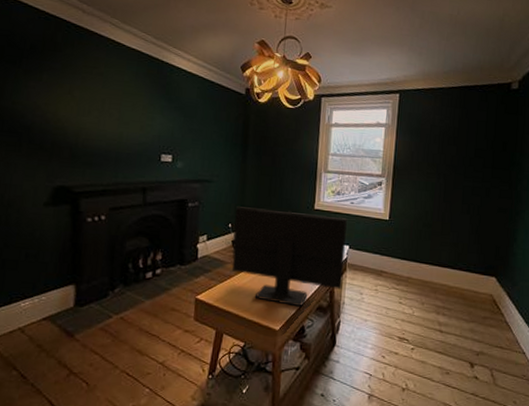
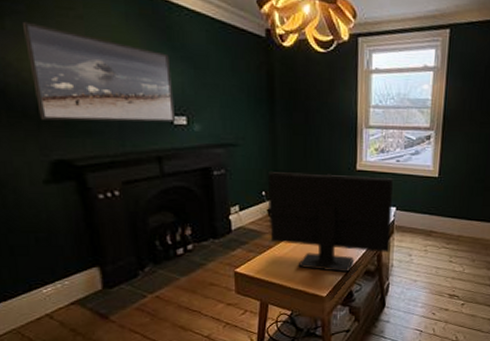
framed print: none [53,75,165,160] -> present [23,21,176,123]

